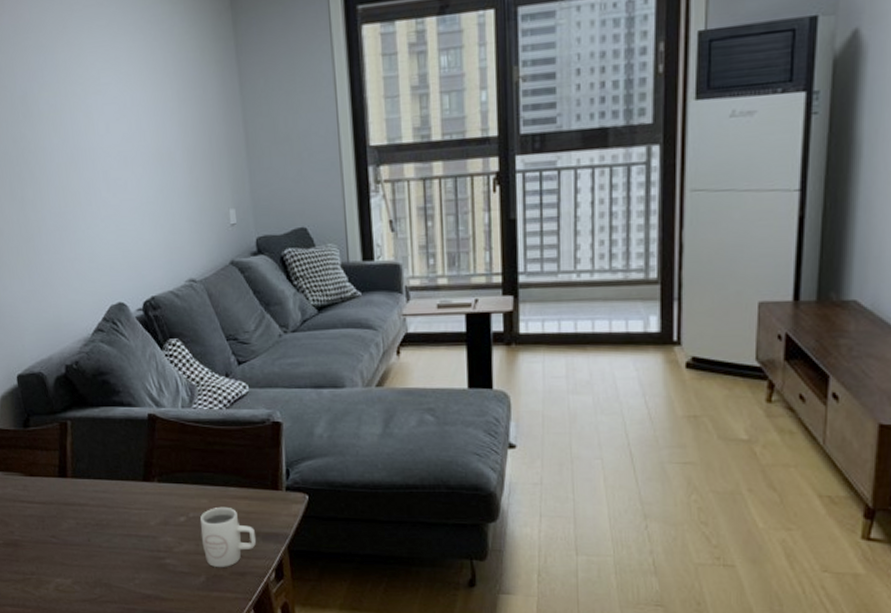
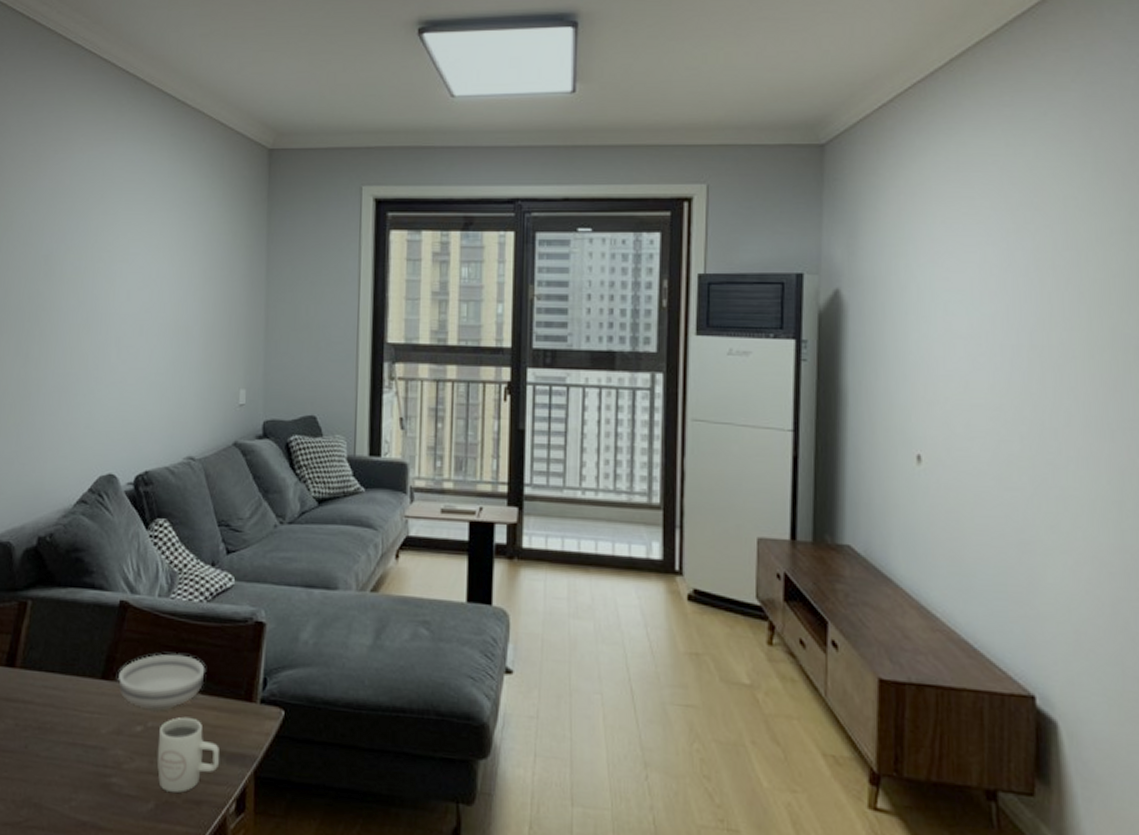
bowl: none [157,455,234,505] -> present [117,654,206,712]

